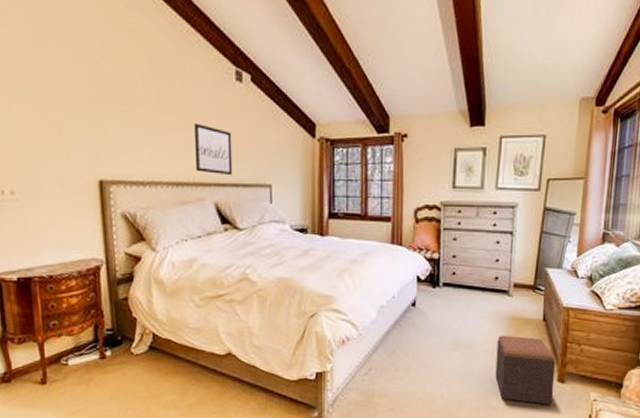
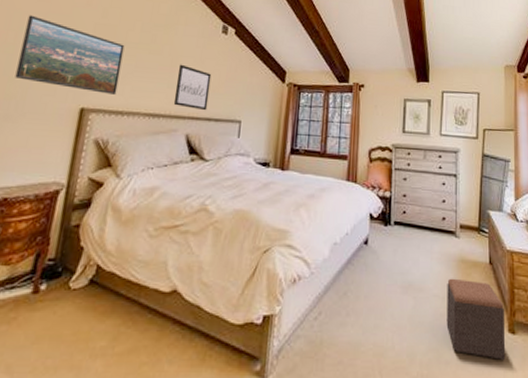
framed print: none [15,75,133,163] -> present [15,15,125,94]

